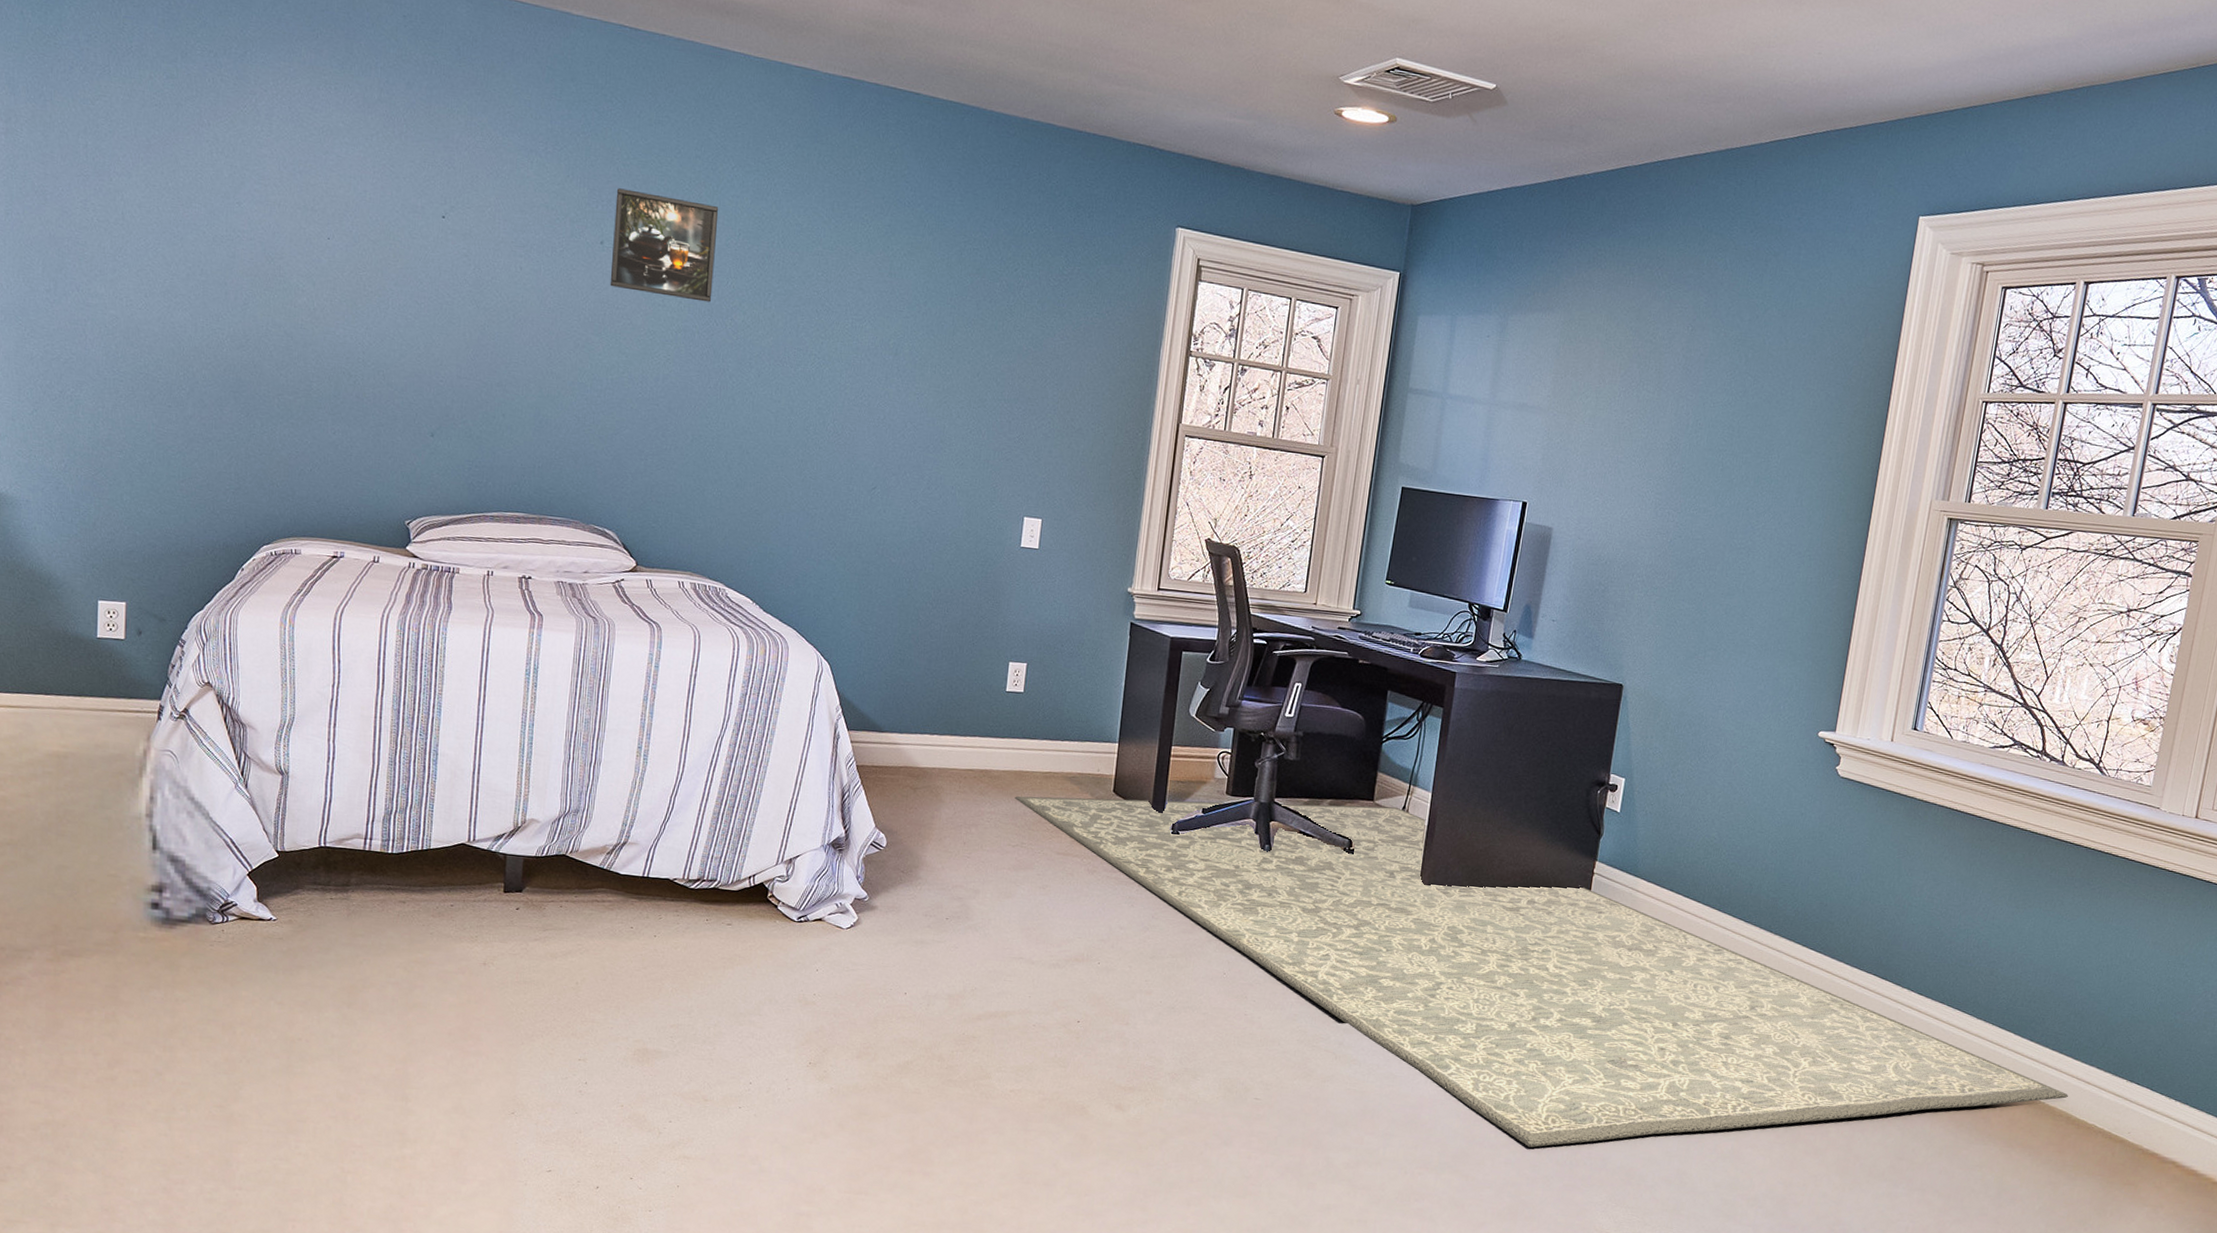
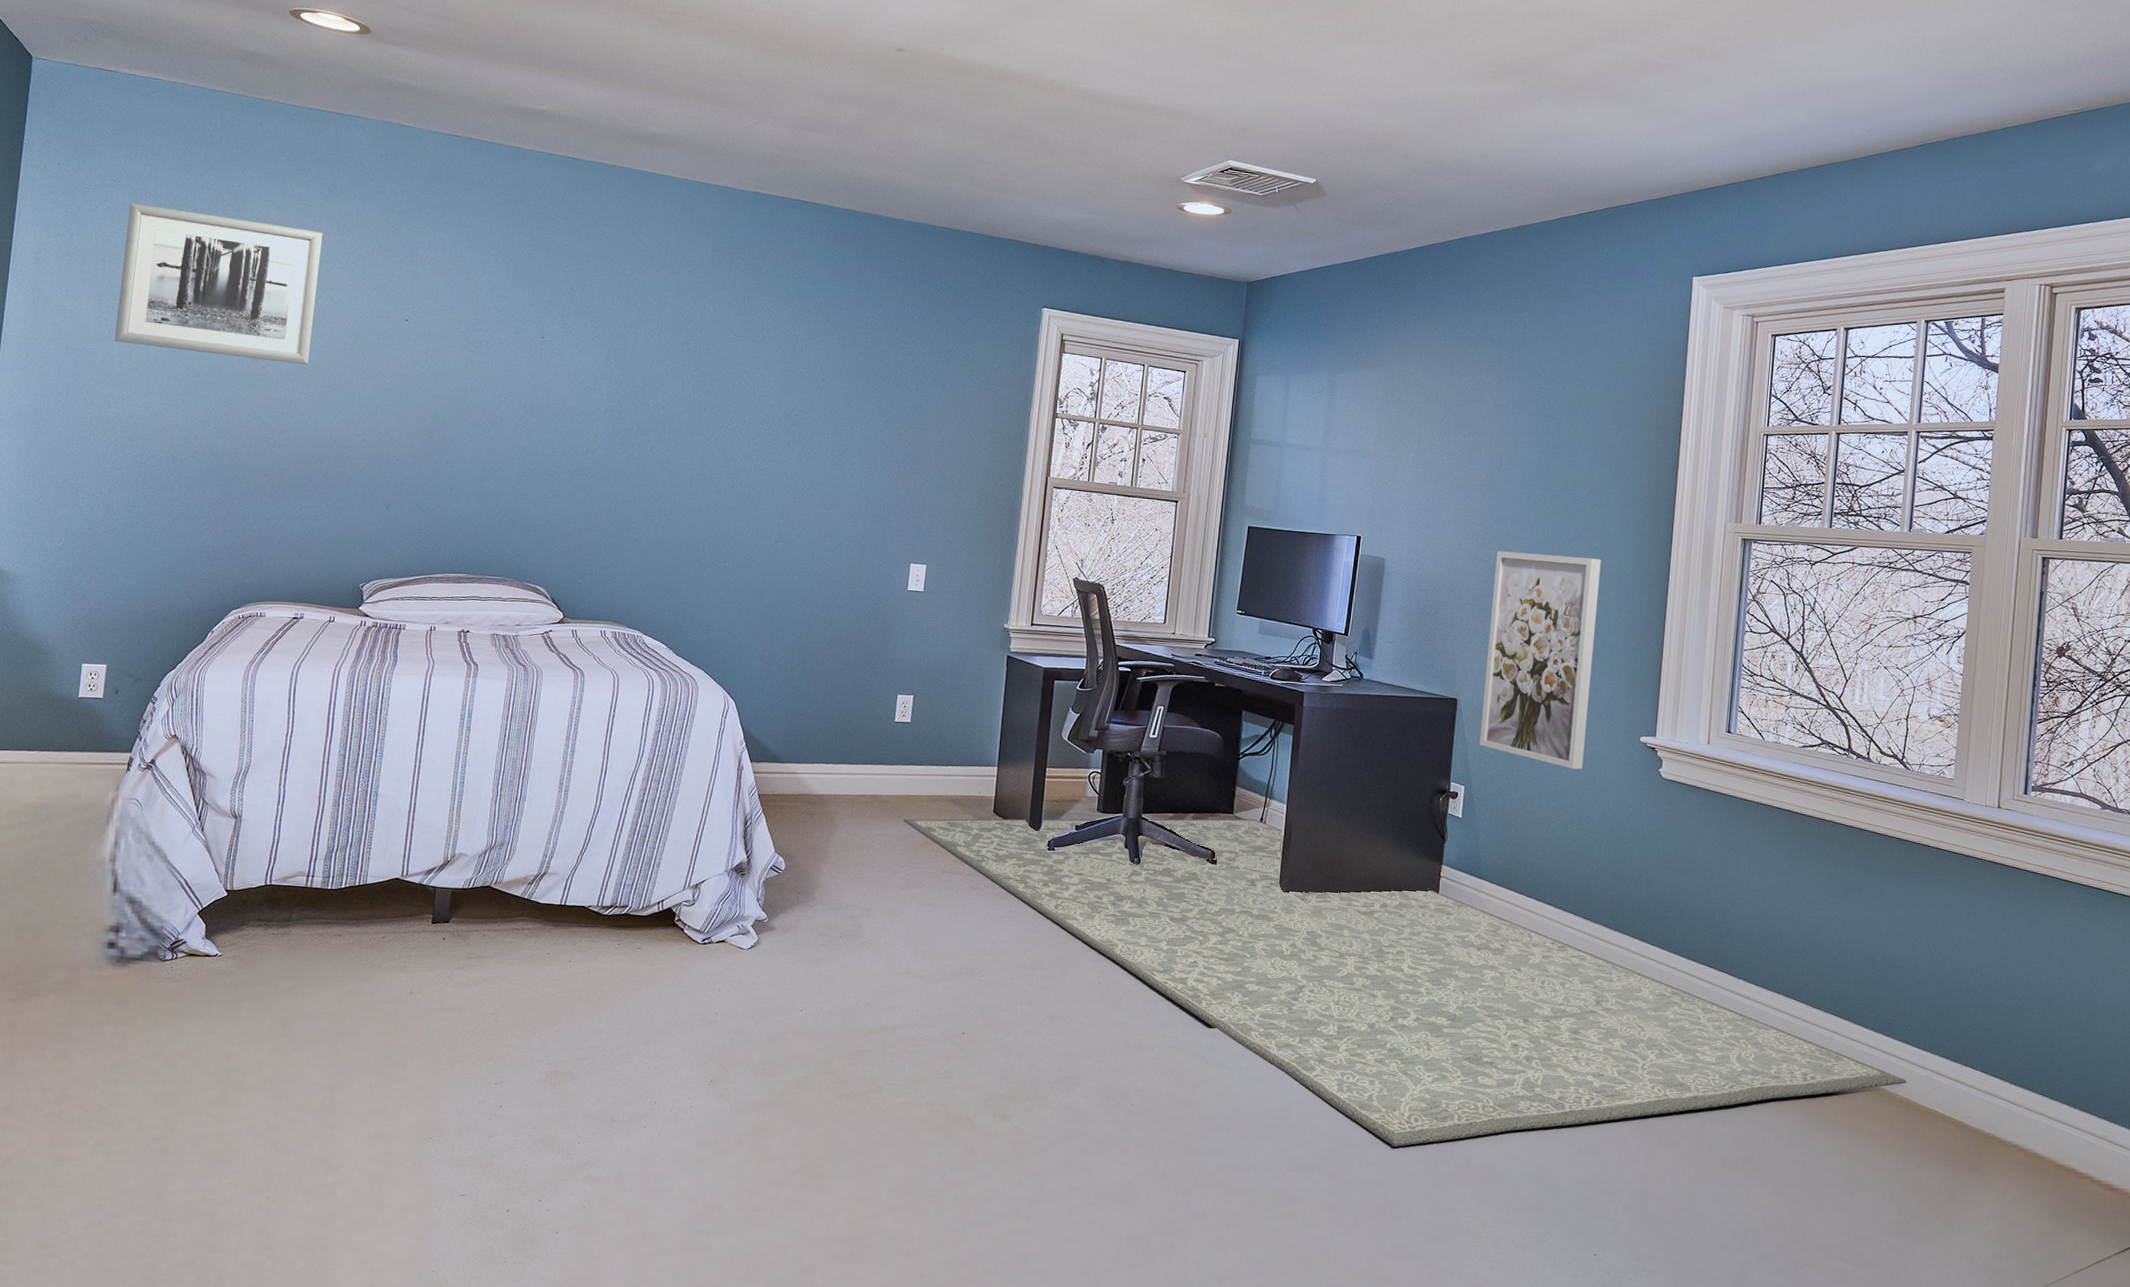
wall art: none [106,63,341,266] -> present [115,202,323,365]
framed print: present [610,188,719,303] -> none [548,291,645,385]
wall art: none [1643,523,1791,765] -> present [1479,551,1601,770]

